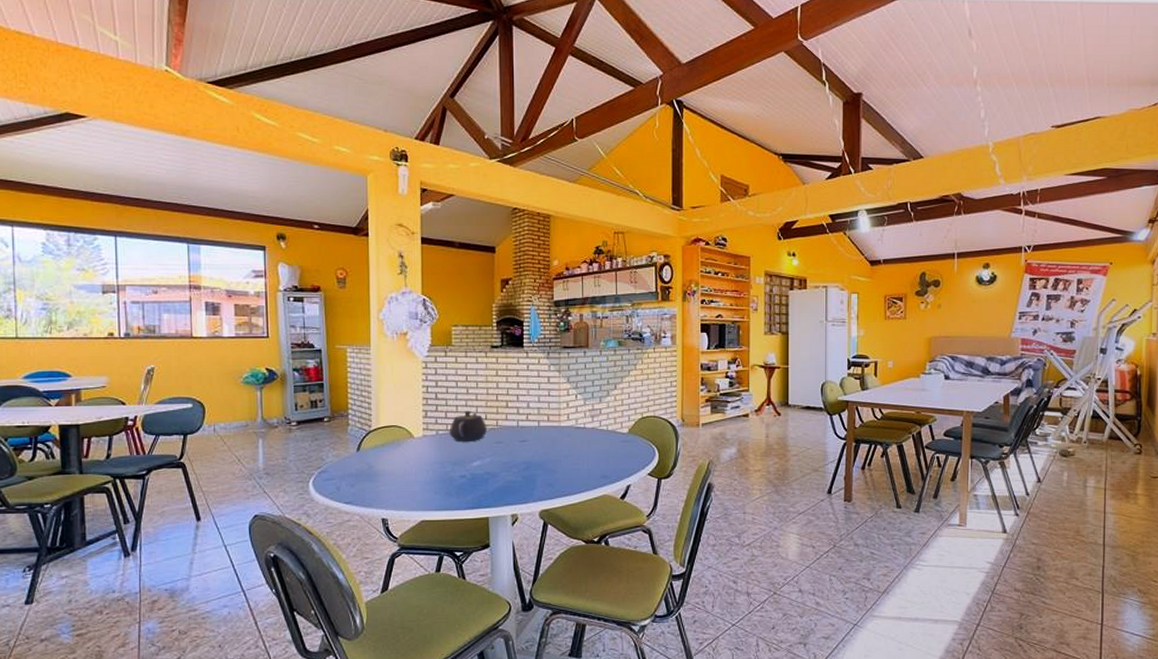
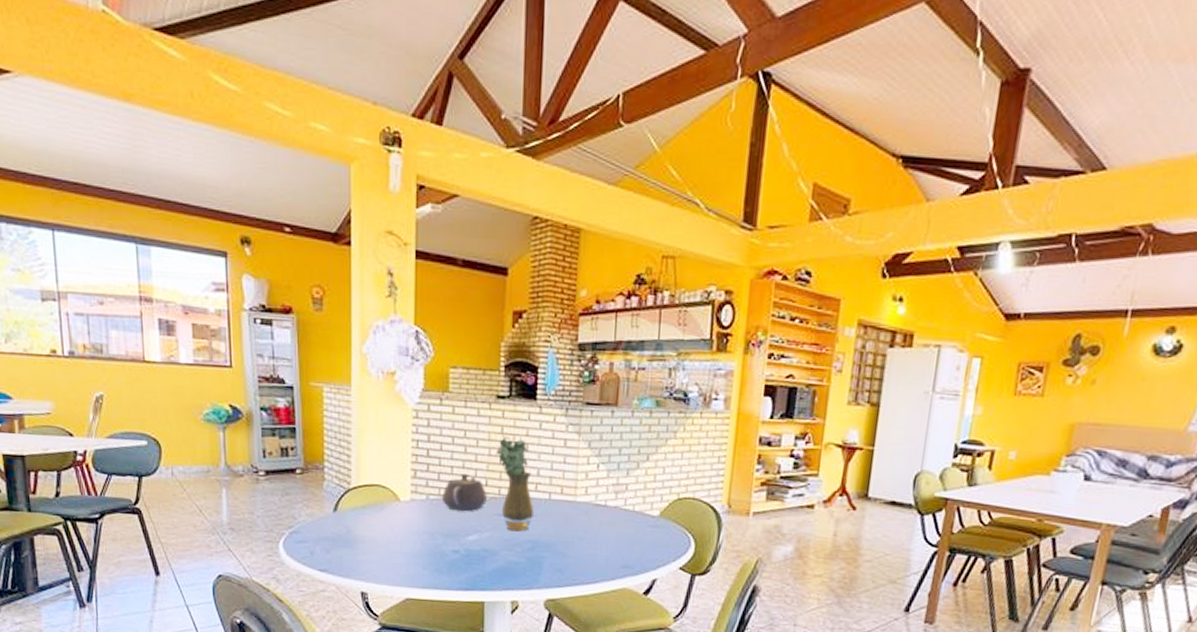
vase: none [492,375,527,455] -> present [495,433,535,532]

